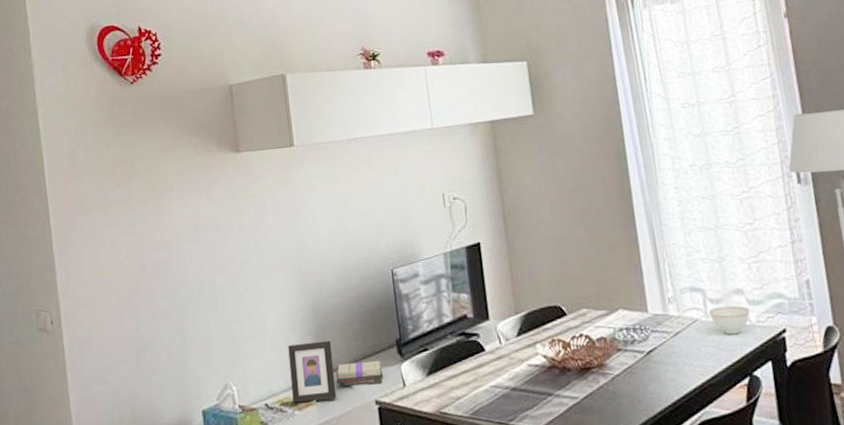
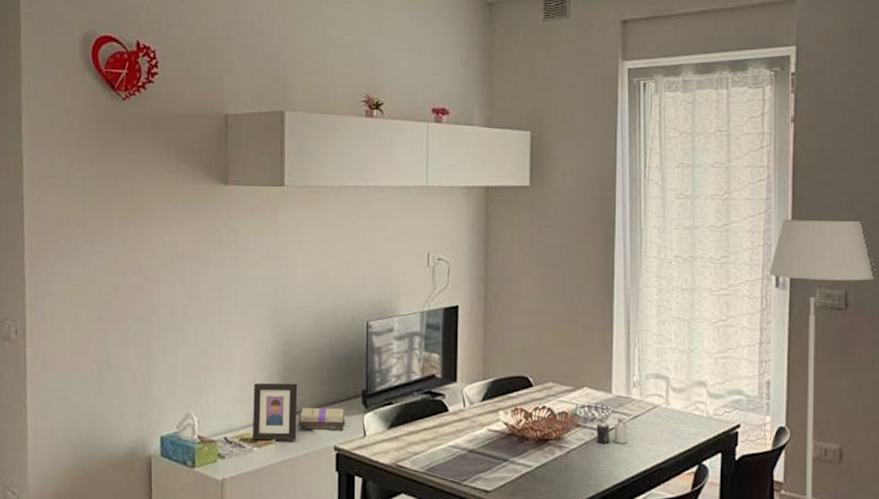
candle: none [637,336,672,366] -> present [596,417,627,444]
bowl: present [709,305,750,335] -> none [670,395,709,424]

